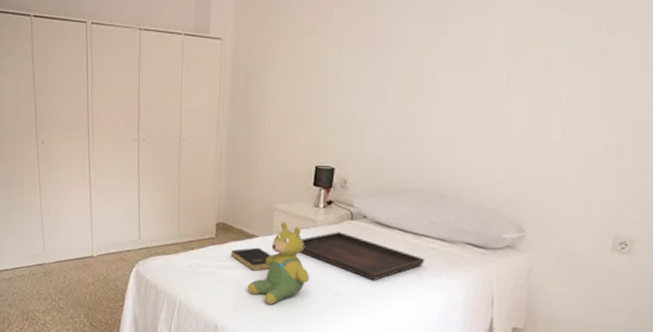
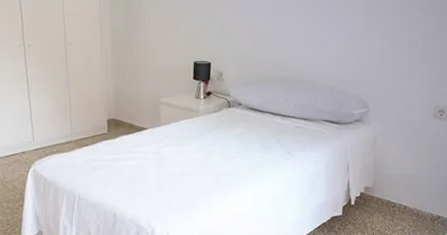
book: present [231,247,271,271] -> none [124,139,161,160]
teddy bear: present [247,221,310,304] -> none [141,113,197,189]
serving tray: present [300,232,426,281] -> none [186,119,293,159]

